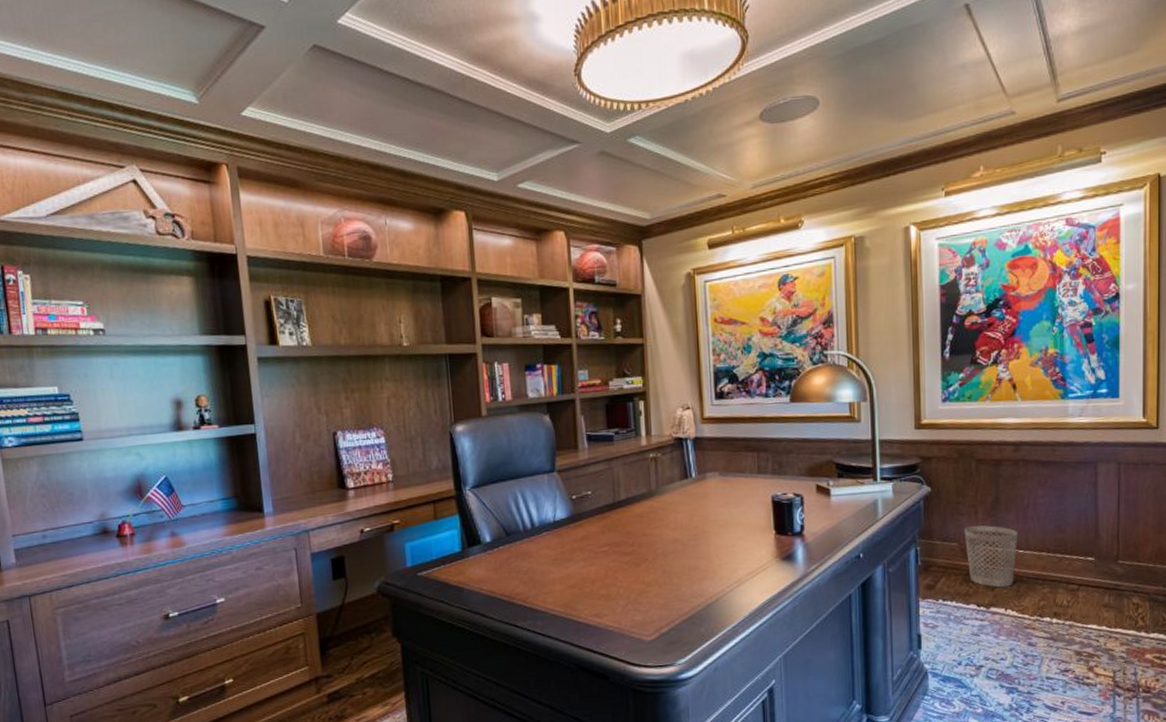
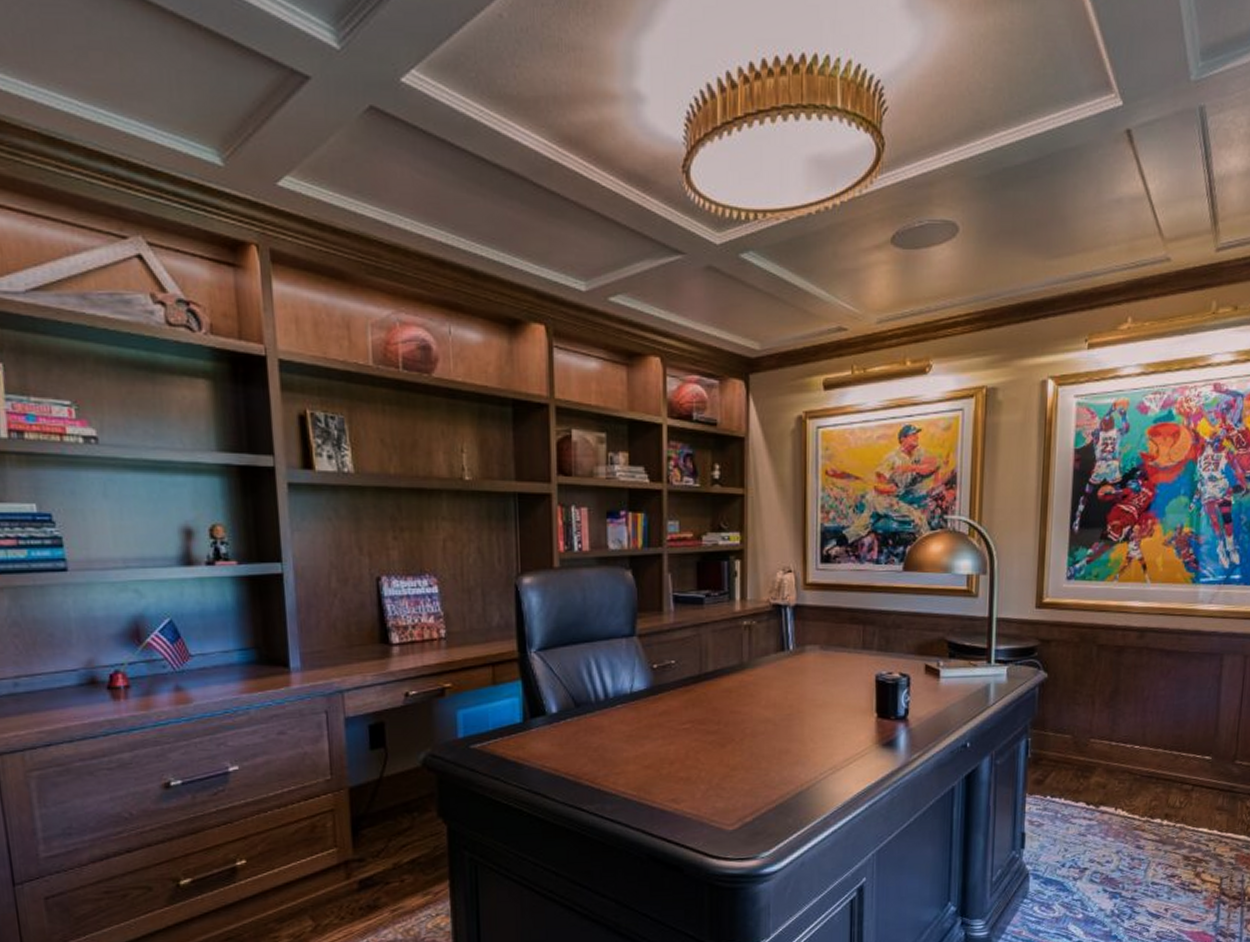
wastebasket: present [963,525,1018,588] -> none [1078,716,1136,785]

